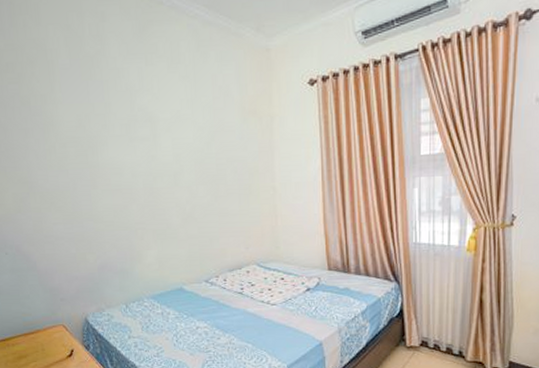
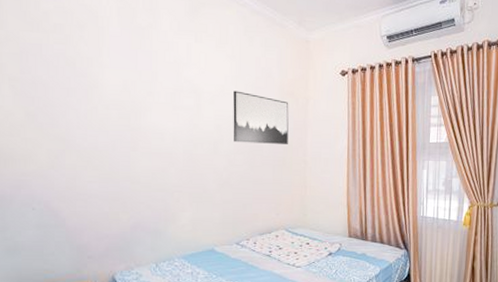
wall art: none [190,115,254,172] -> present [233,90,289,144]

